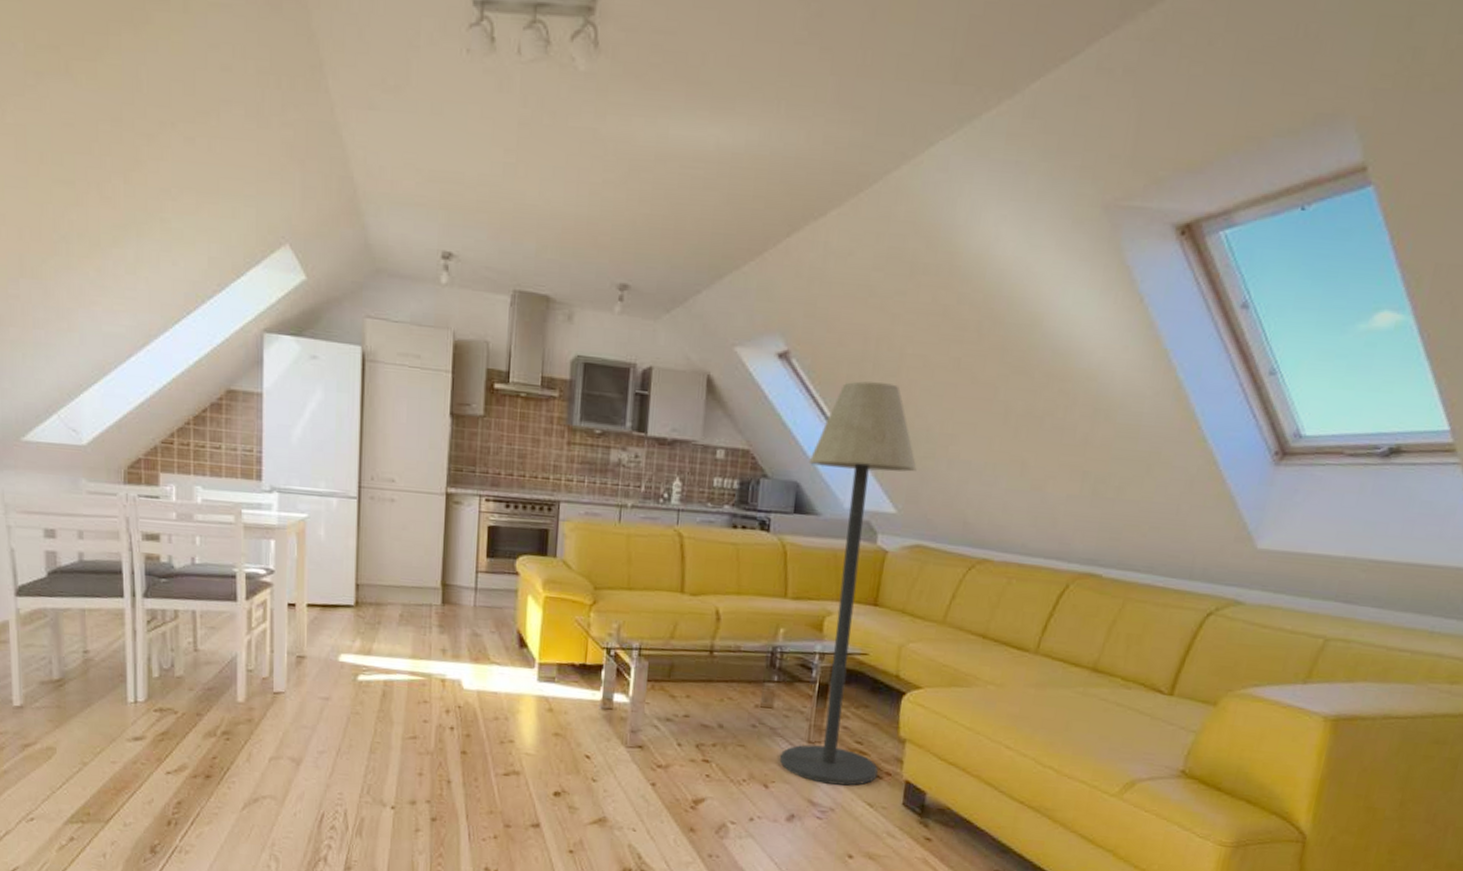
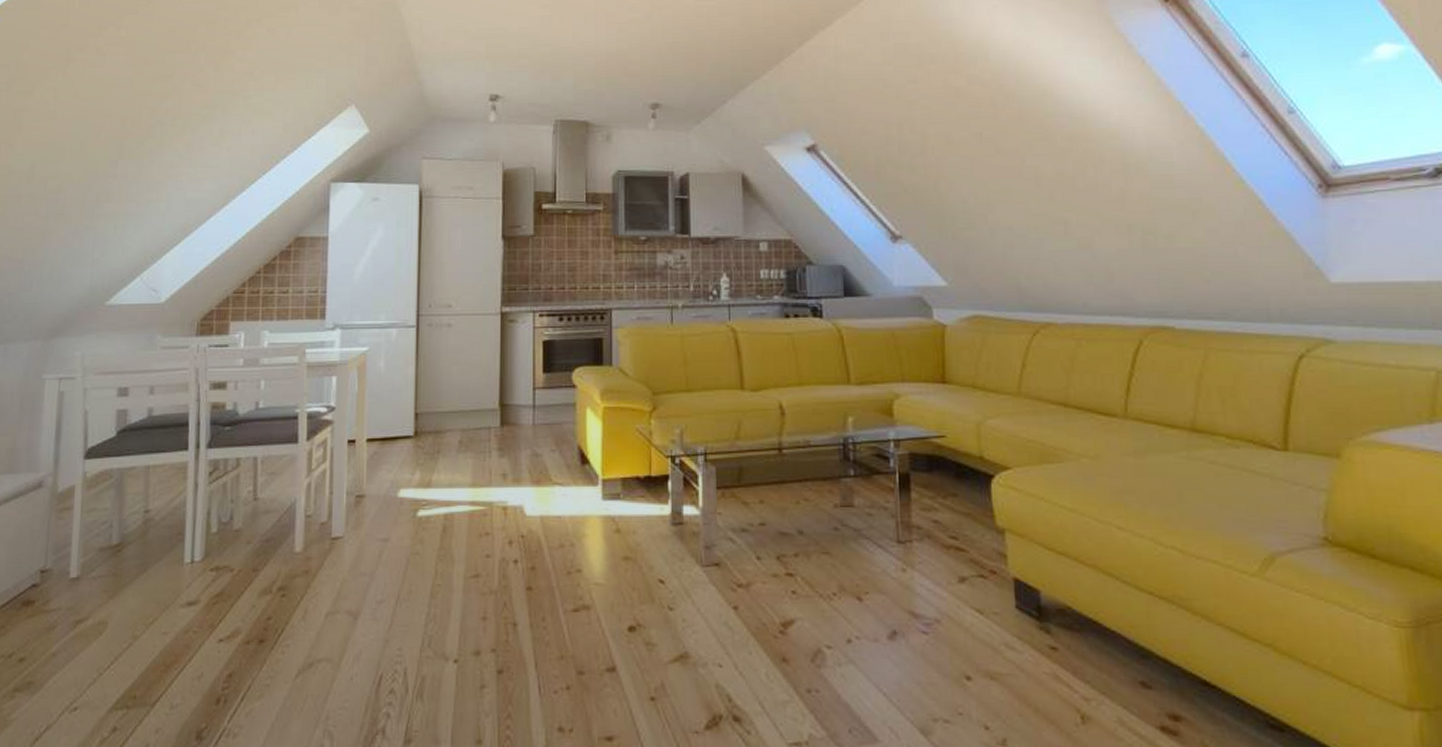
floor lamp: present [779,381,917,786] -> none [851,163,981,590]

